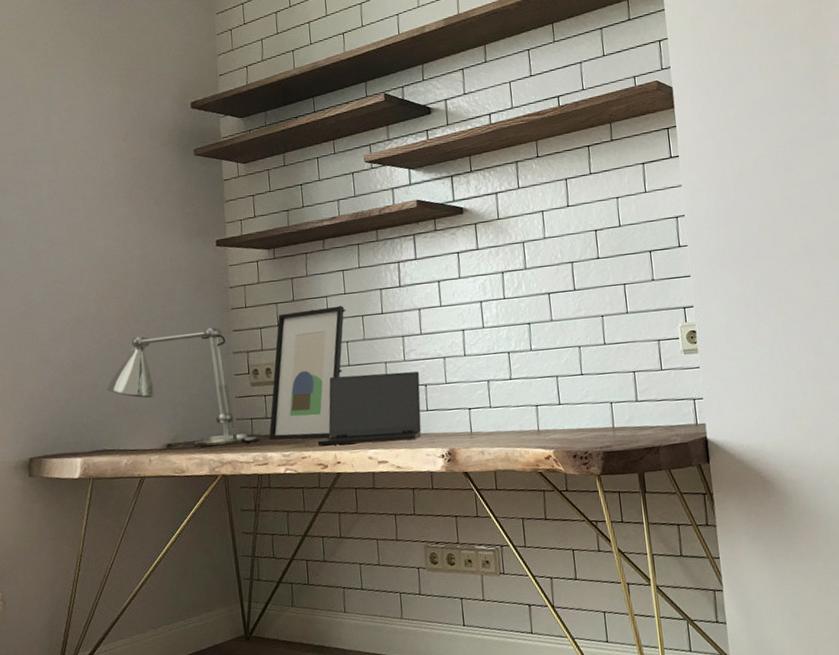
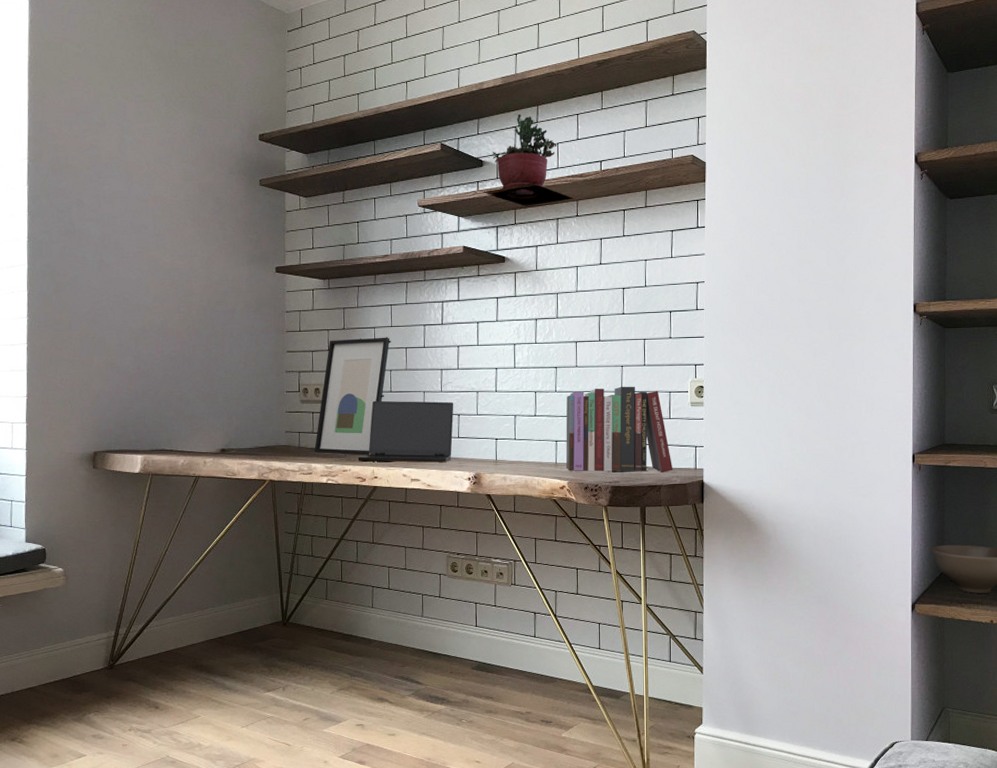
desk lamp: present [106,327,260,447] -> none [167,346,306,454]
succulent plant: none [432,55,533,152] -> present [482,113,574,206]
books: none [543,337,672,439] -> present [566,386,673,473]

